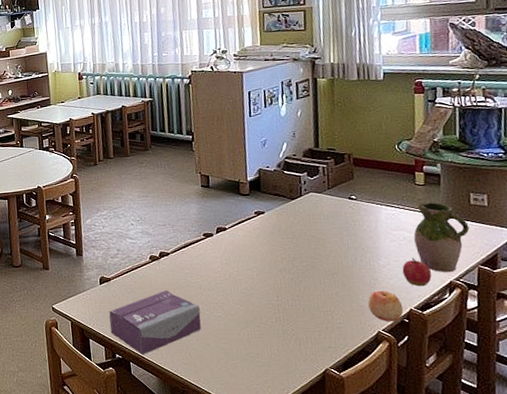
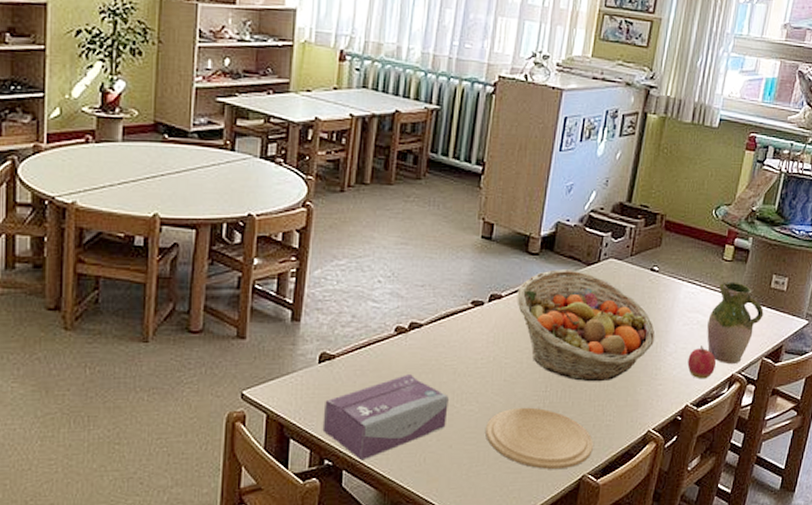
plate: none [233,313,330,364] -> present [486,407,593,470]
fruit basket: none [238,204,366,292] -> present [517,269,655,382]
apple: present [368,290,404,322] -> none [644,382,680,420]

